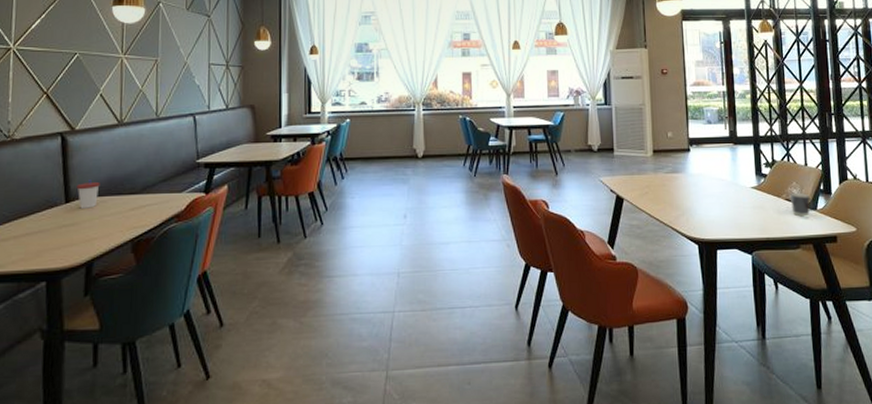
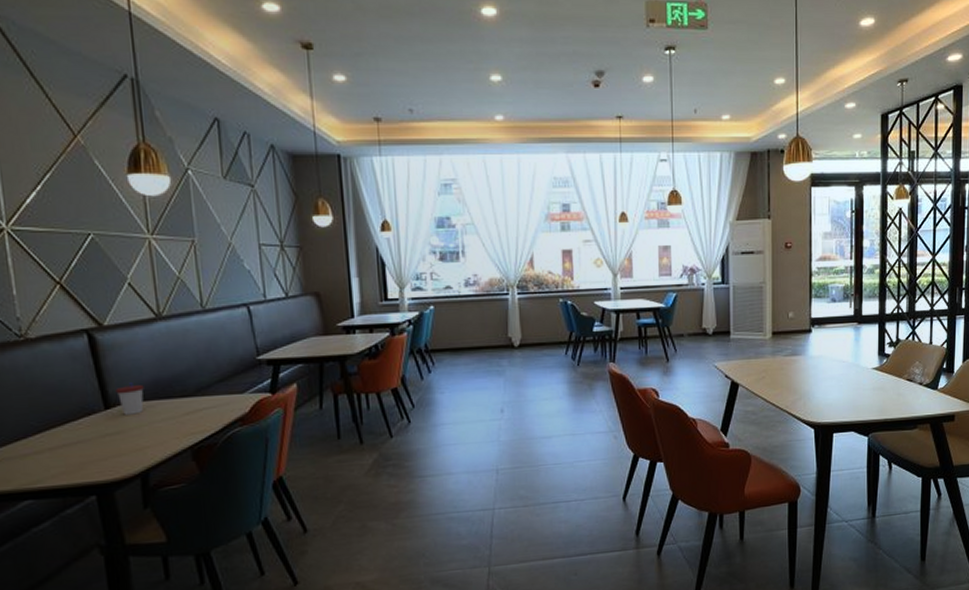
mug: present [791,192,814,217] -> none [912,372,935,397]

